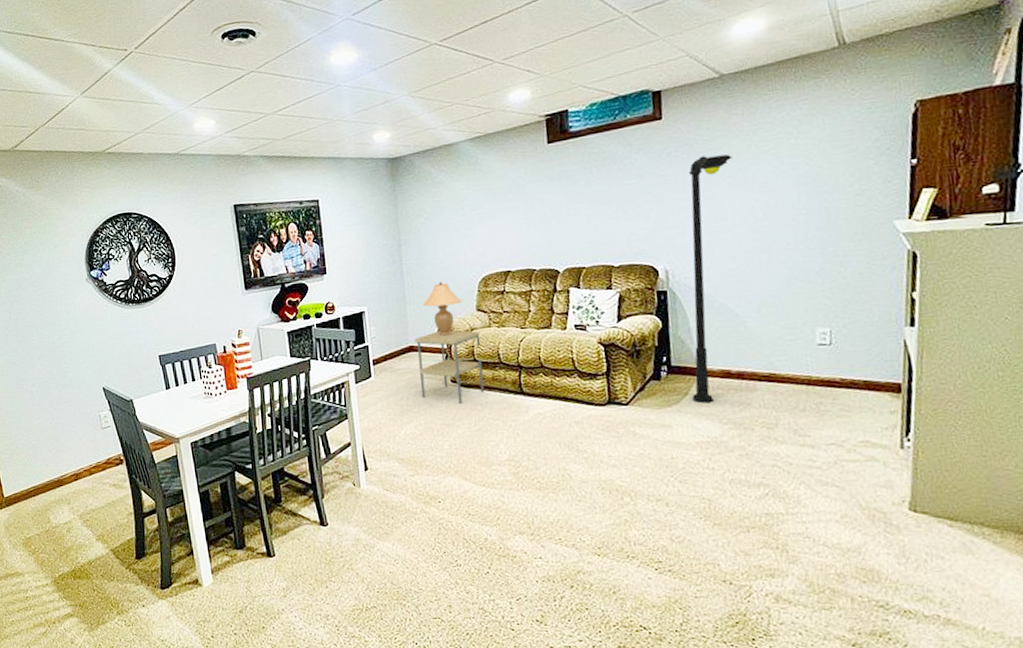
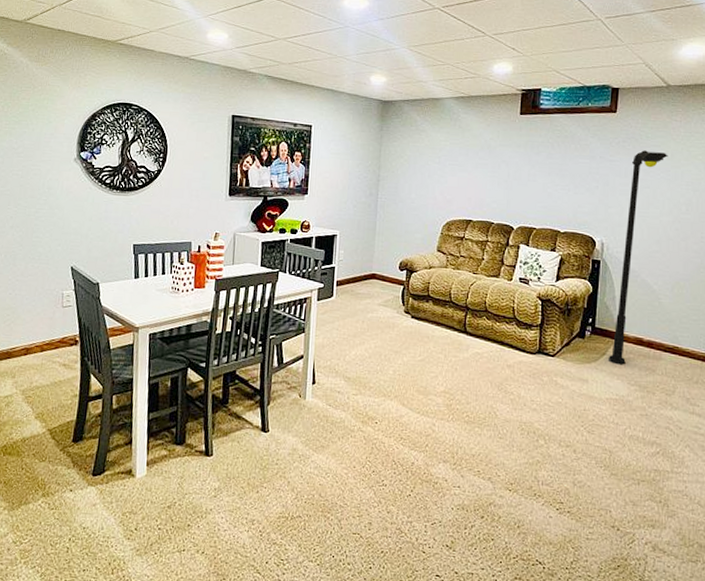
side table: present [414,330,484,403] -> none [376,264,437,333]
table lamp: present [423,282,462,336] -> none [391,219,426,270]

